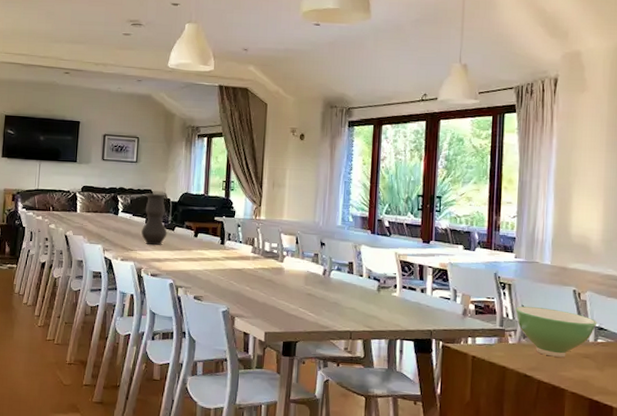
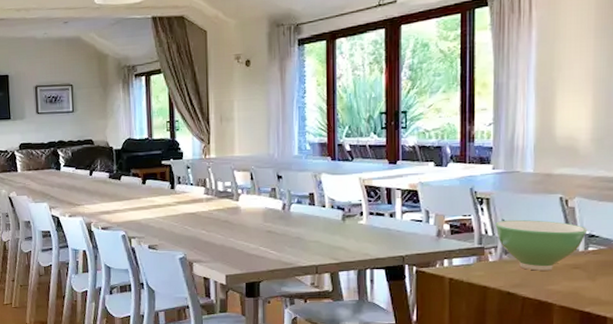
vase: present [141,193,167,245] -> none [86,142,114,197]

